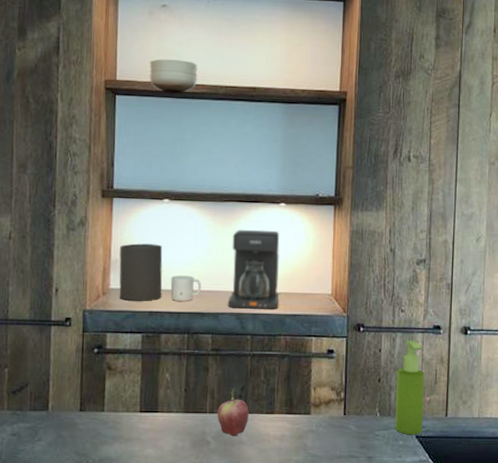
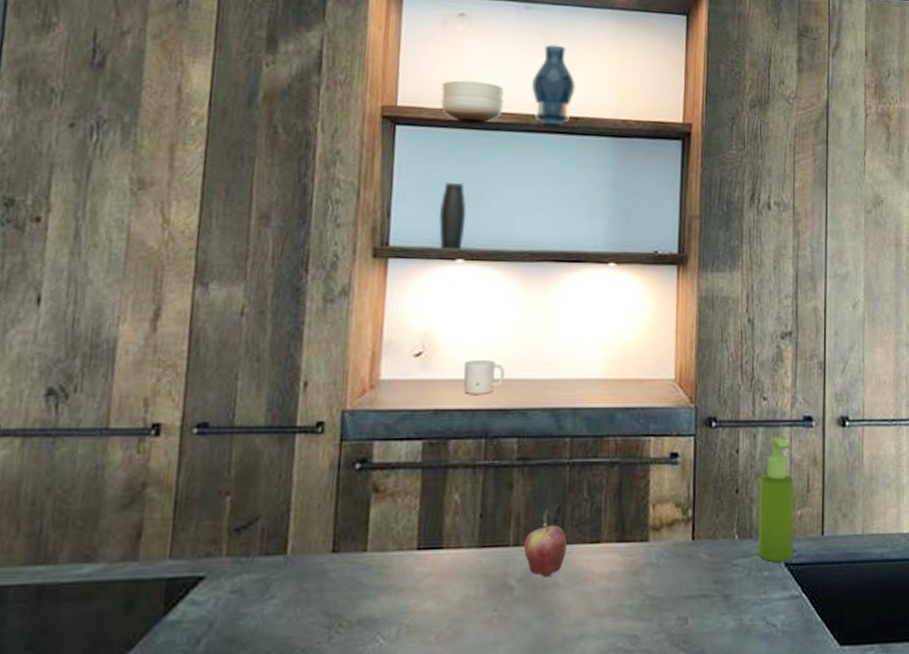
pen holder: present [119,243,163,301] -> none [392,318,454,396]
vase: none [150,139,171,193] -> present [439,181,467,251]
vase: none [218,28,254,96] -> present [531,44,575,128]
coffee maker: present [228,229,280,309] -> none [540,297,609,402]

